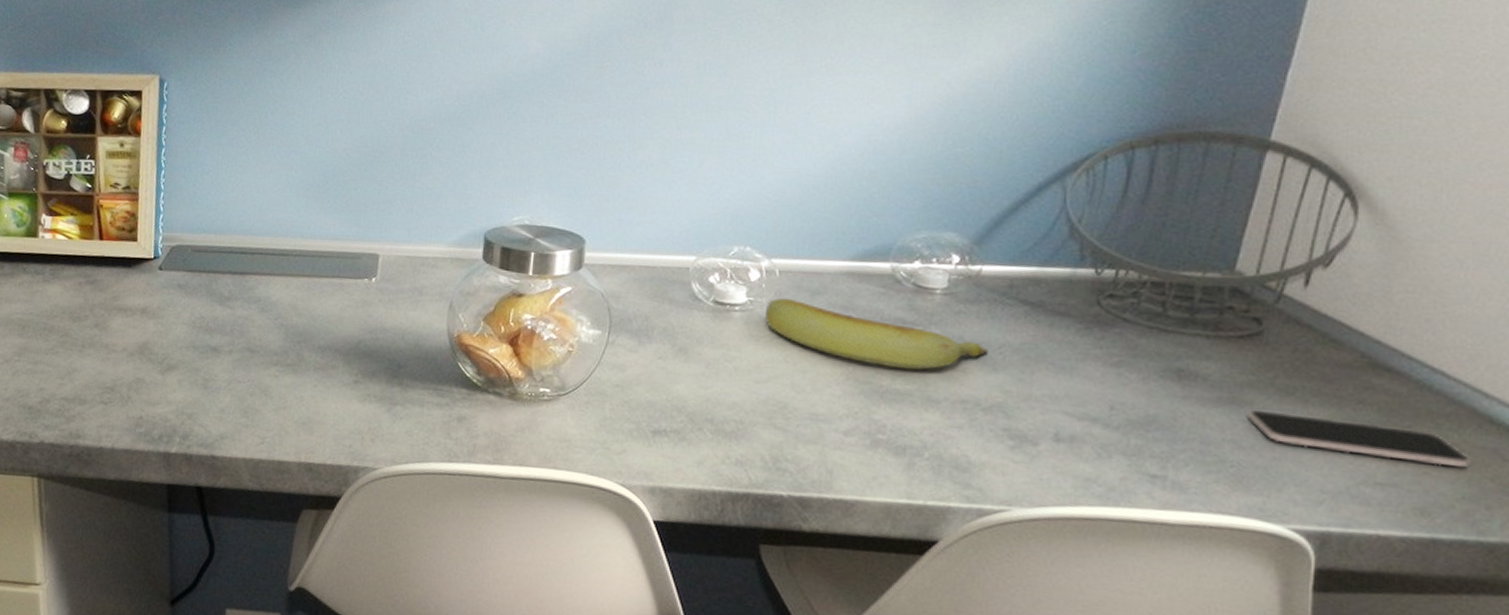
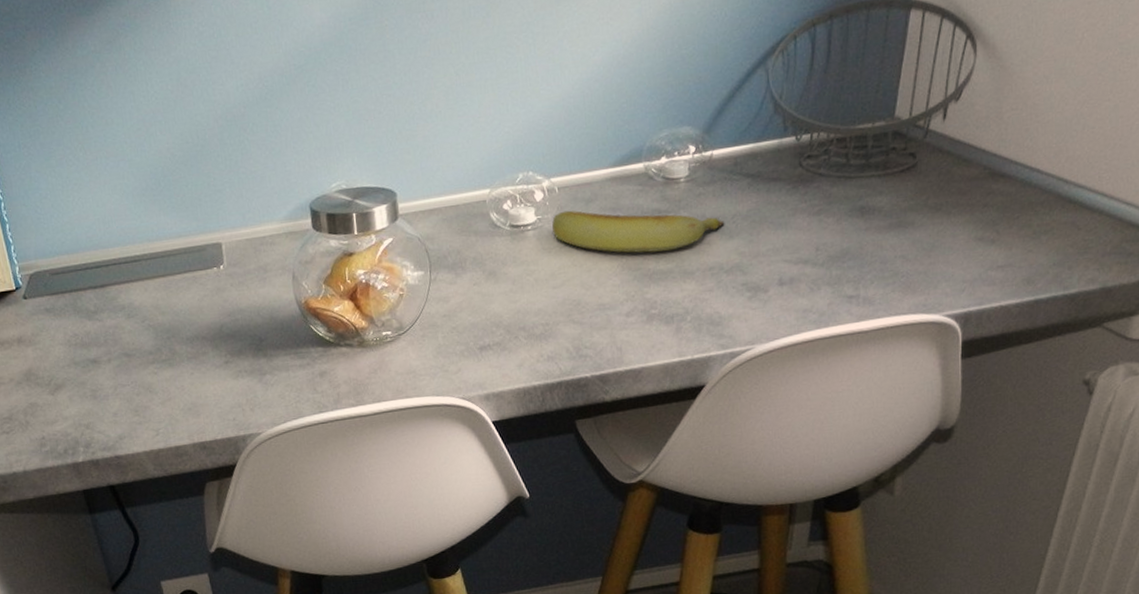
smartphone: present [1248,409,1470,468] -> none [911,219,1058,250]

